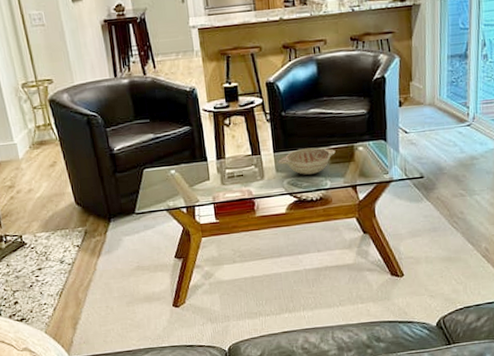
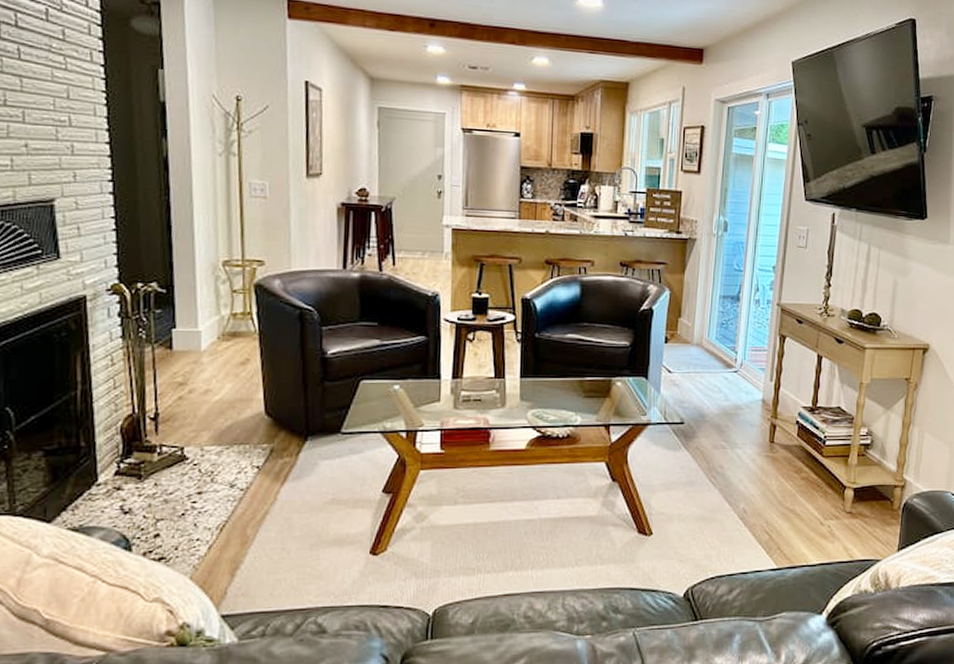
decorative bowl: present [278,147,336,175] -> none [524,377,591,407]

